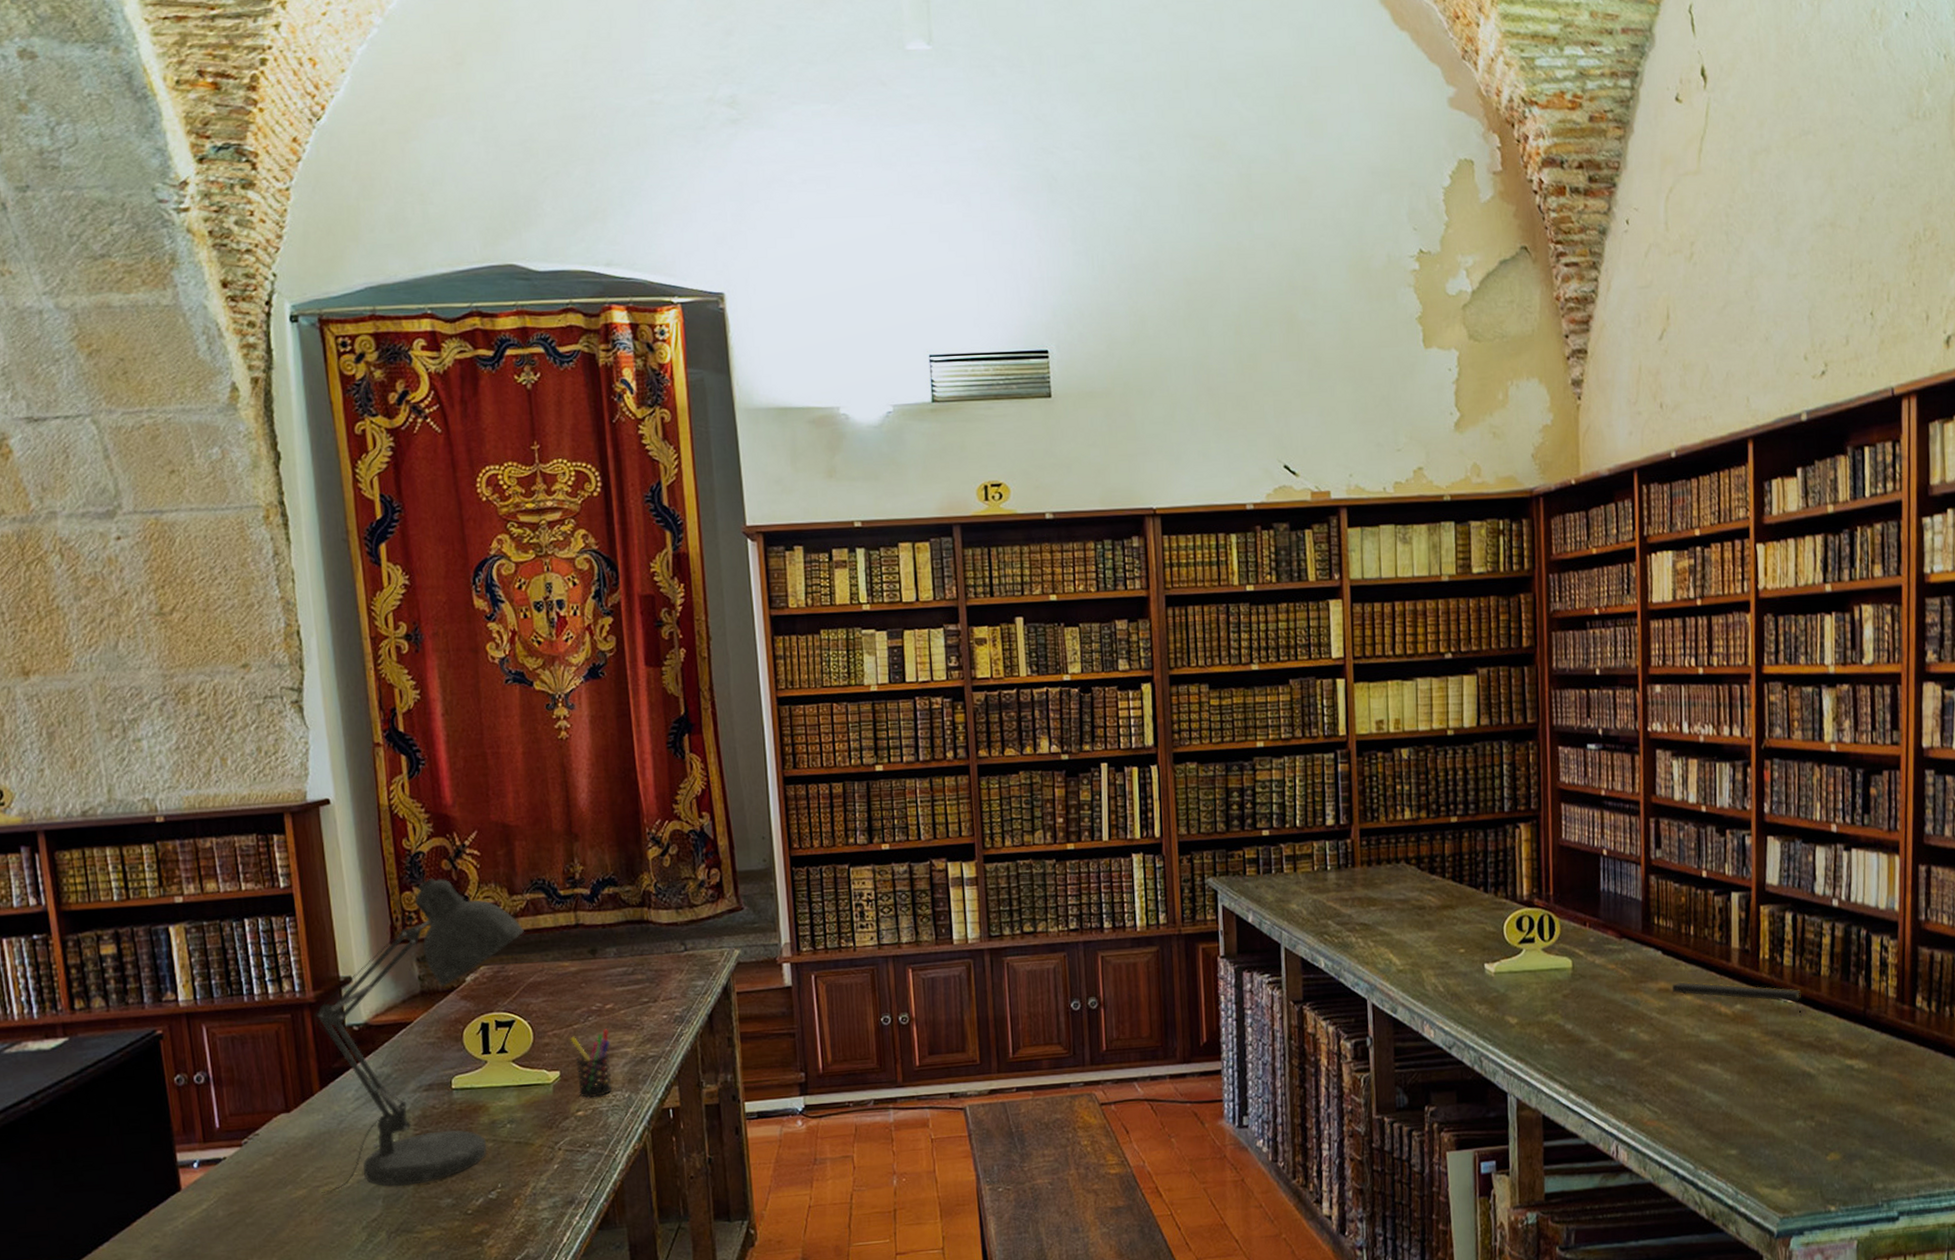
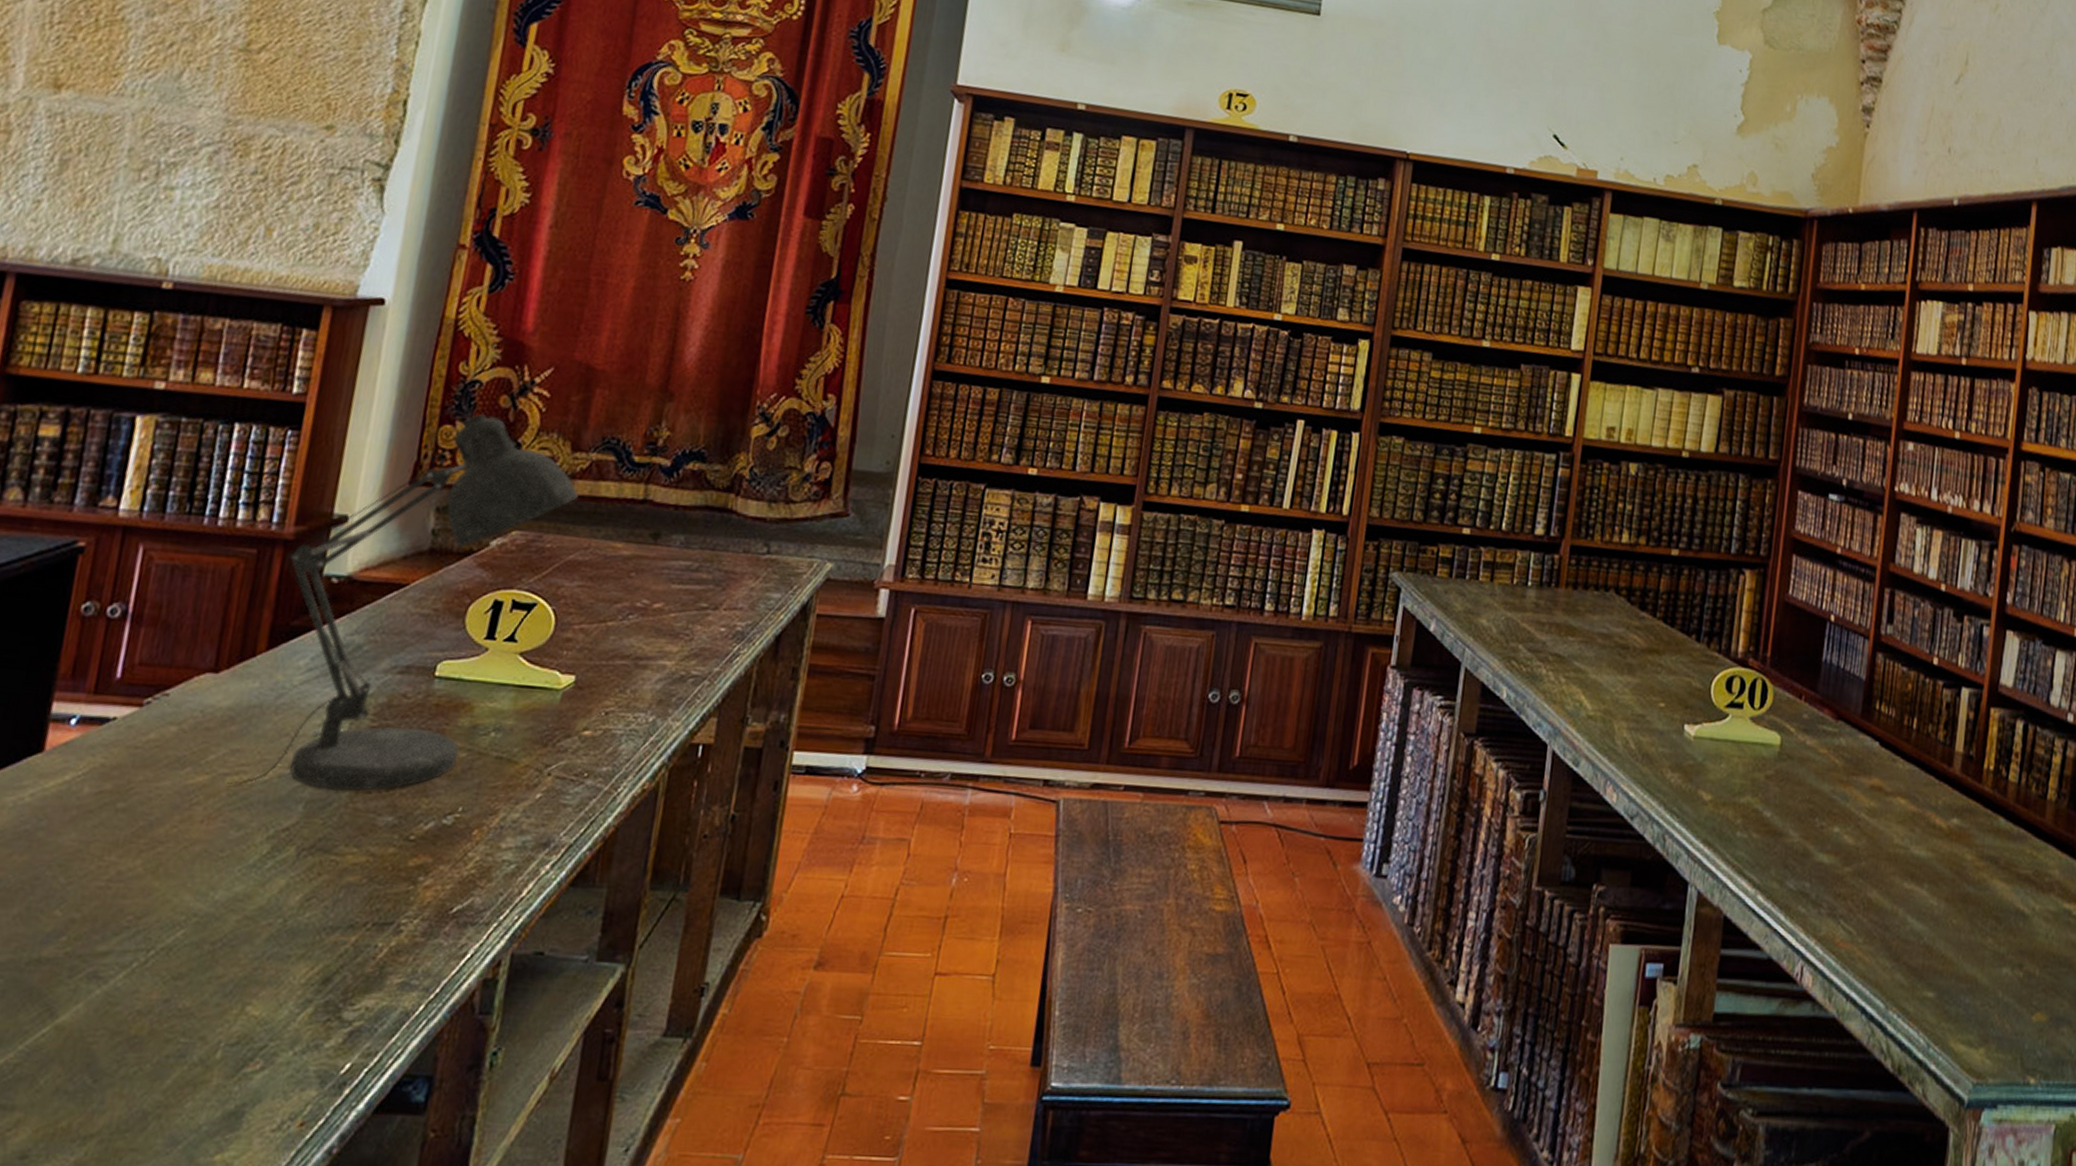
pen holder: present [570,1029,613,1098] -> none [591,633,649,716]
notepad: present [1671,981,1801,1013] -> none [1885,781,2024,839]

